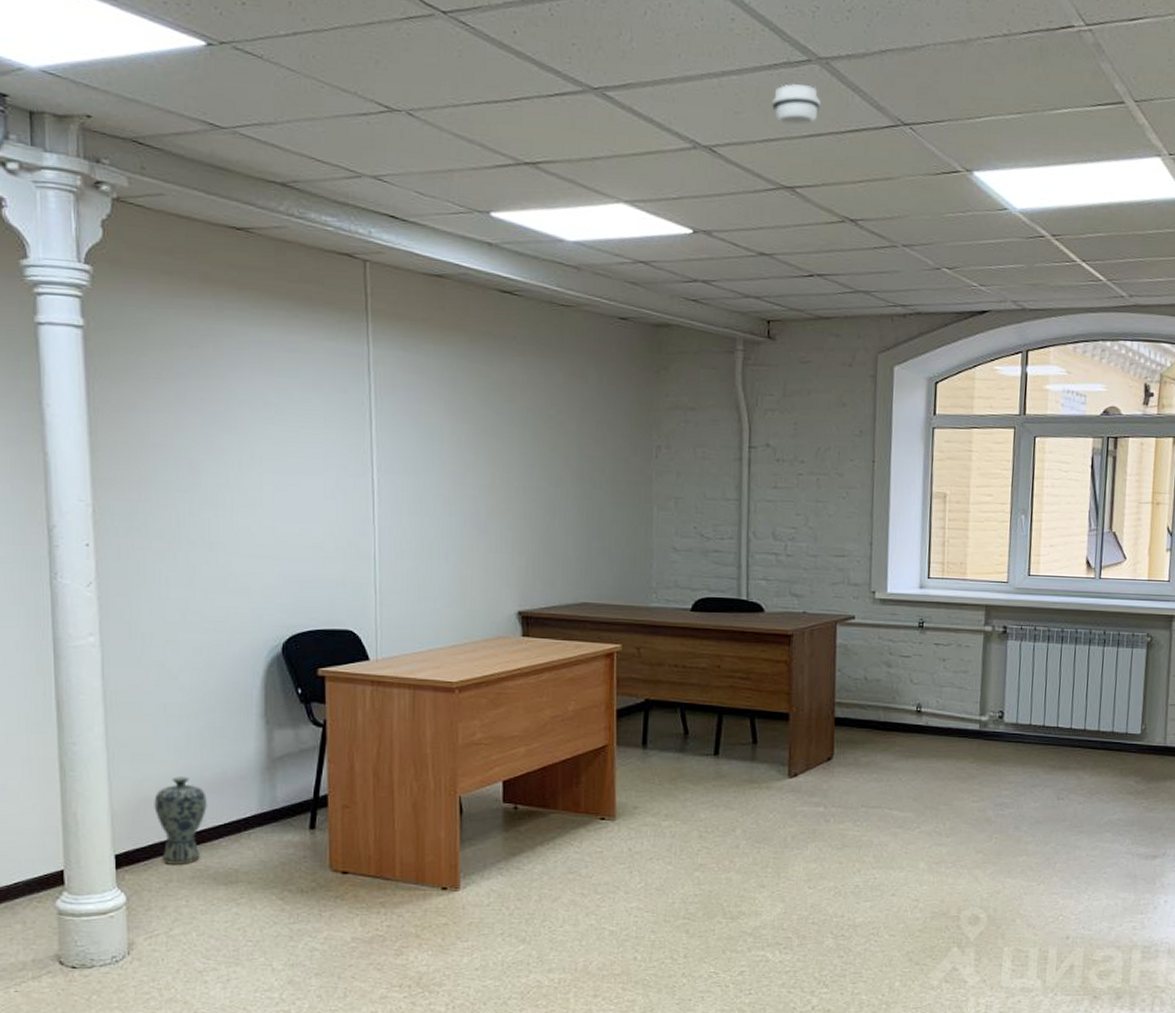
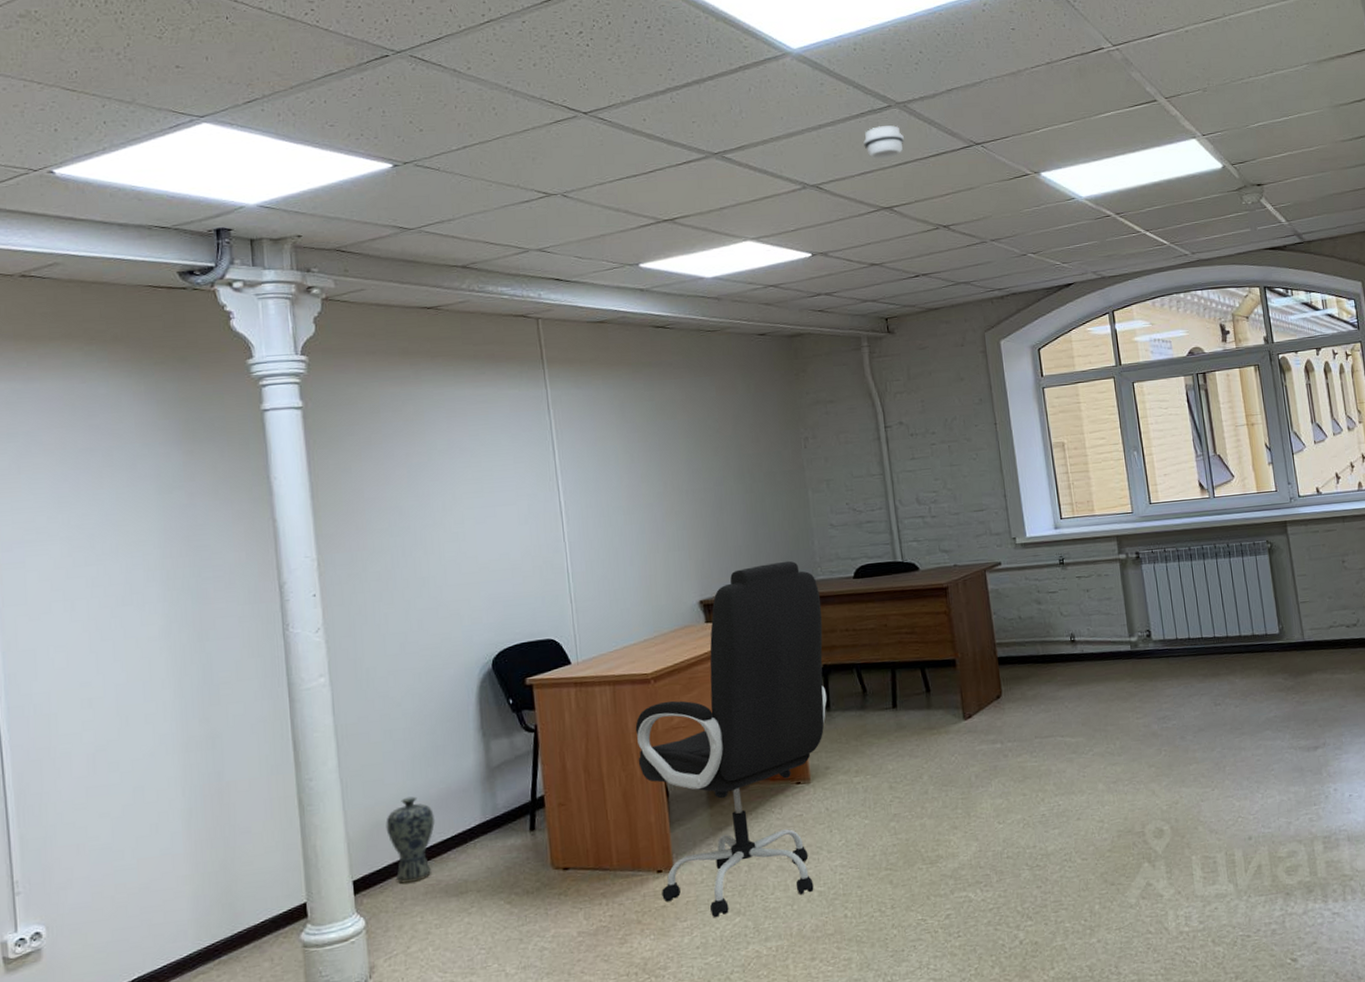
office chair: none [433,581,652,943] -> present [635,560,827,918]

